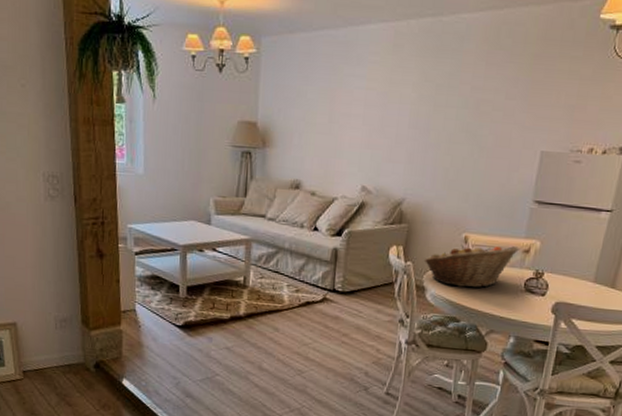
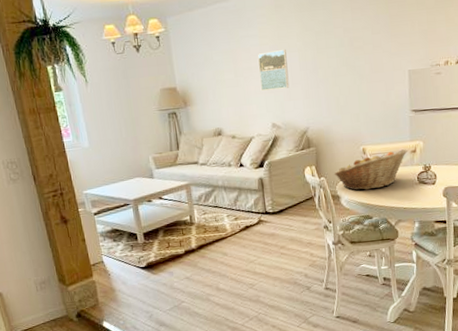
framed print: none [356,98,396,147] -> present [258,48,290,91]

